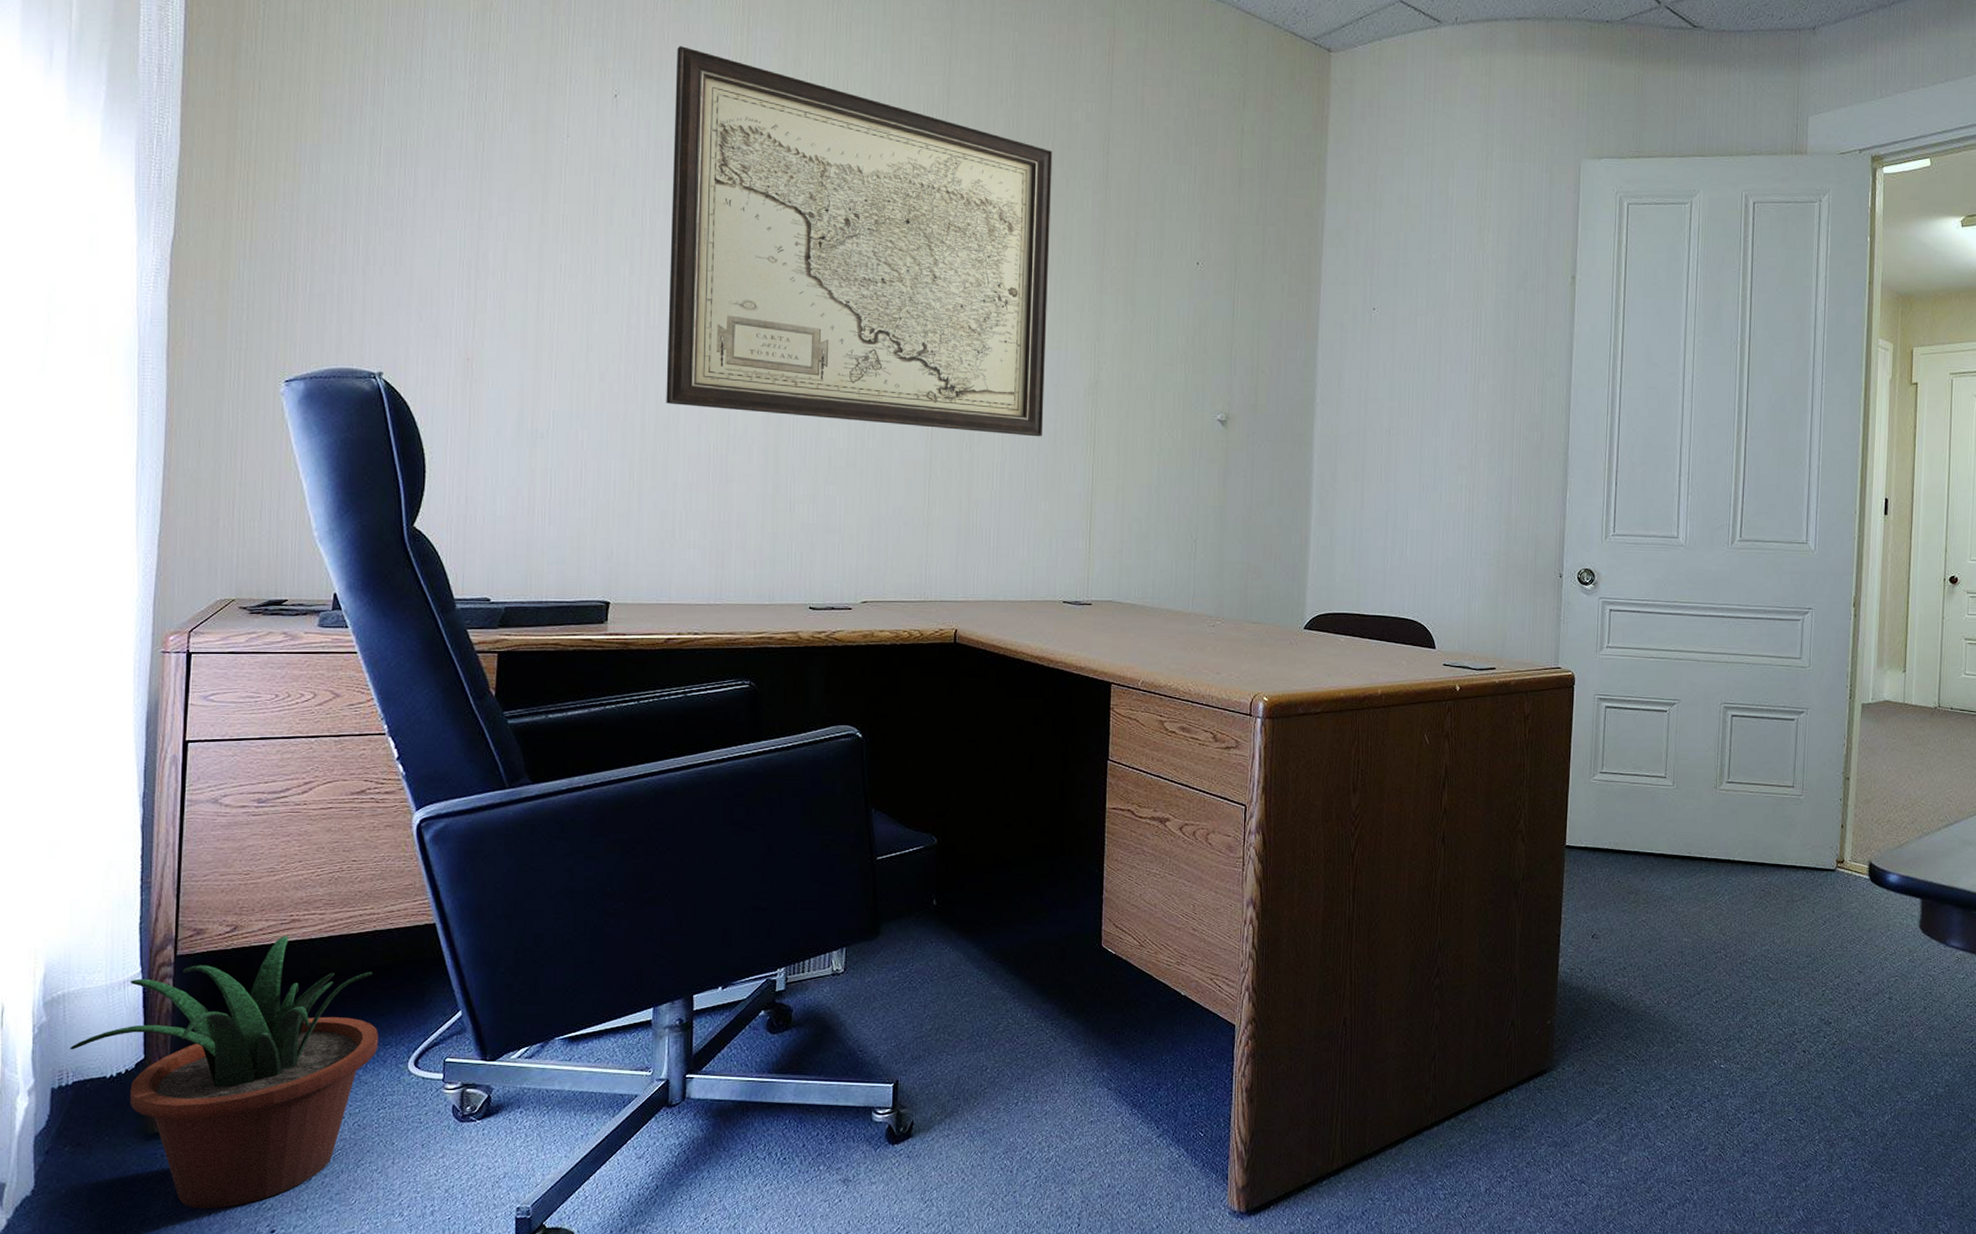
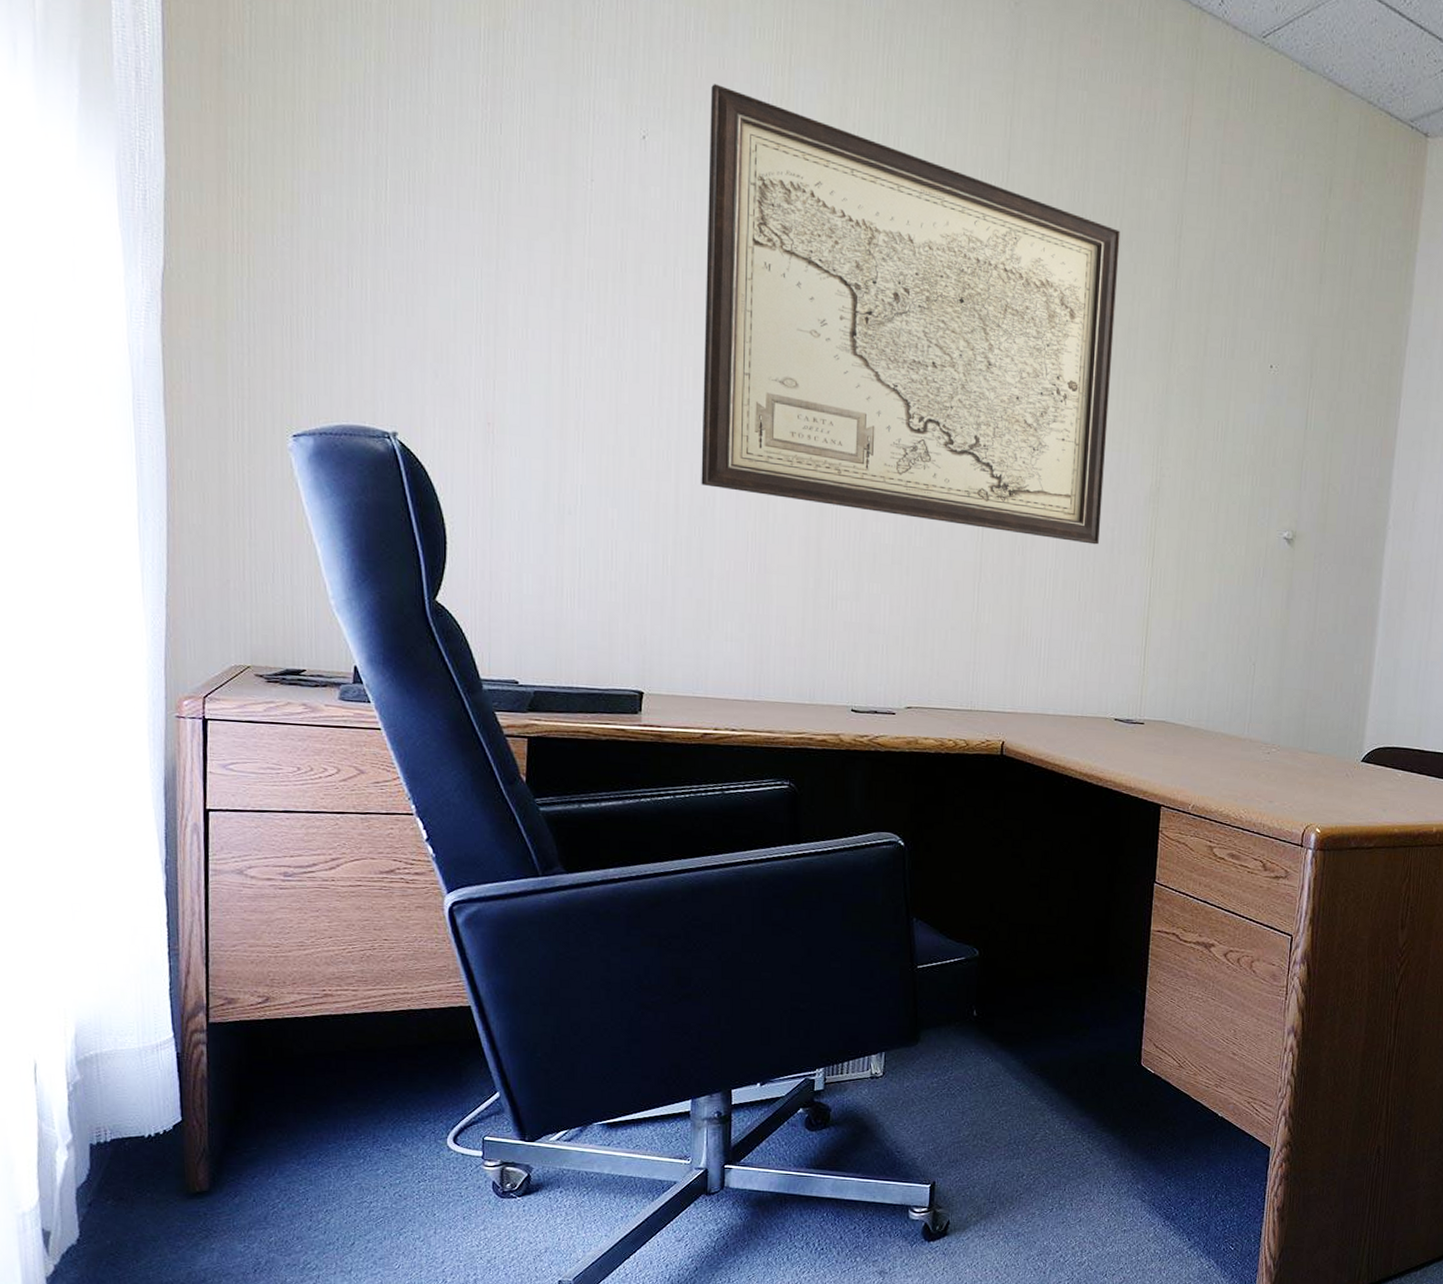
potted plant: present [70,936,378,1209] -> none [106,1010,416,1266]

